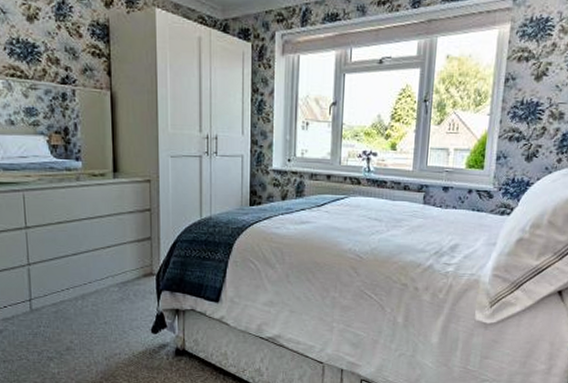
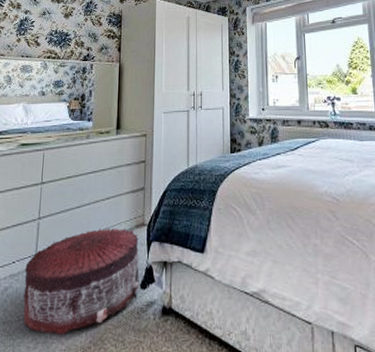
pouf: none [19,276,150,372] -> present [22,228,139,335]

